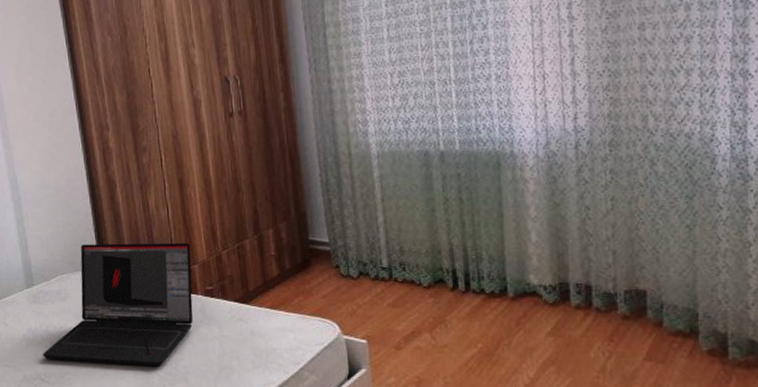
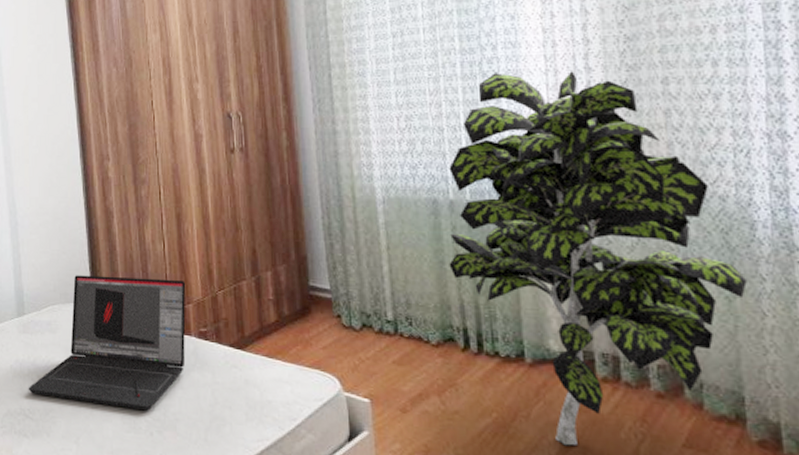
indoor plant: none [439,20,706,368] -> present [449,71,747,446]

